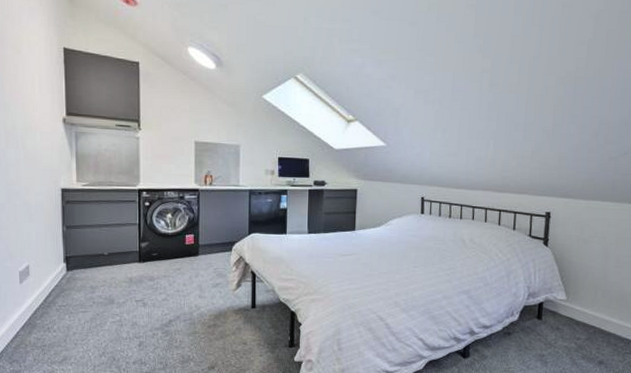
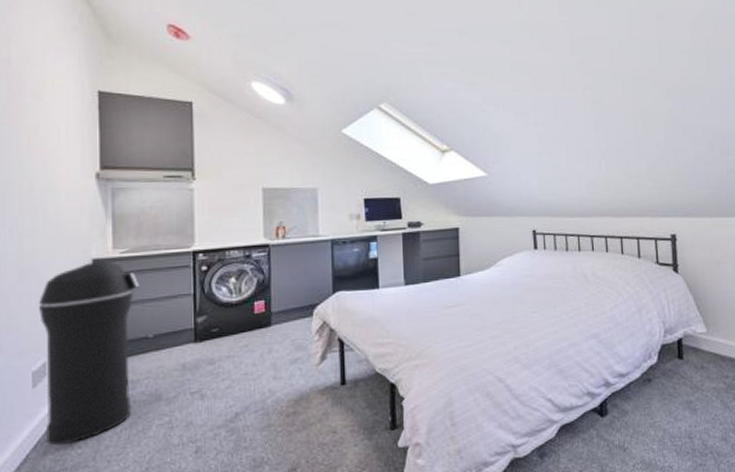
trash can: none [23,190,97,328] -> present [39,260,140,446]

